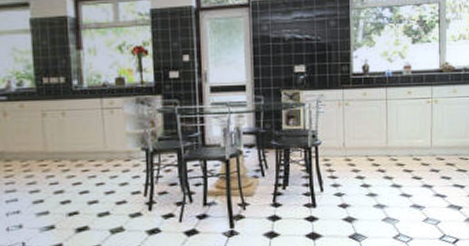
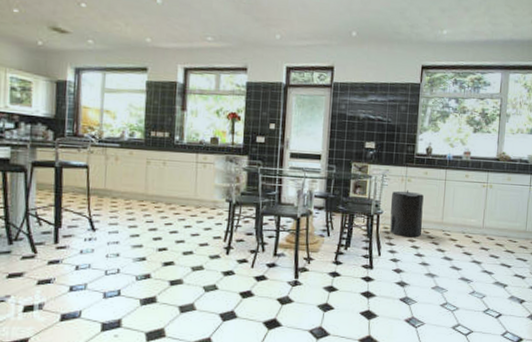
trash can: none [328,115,366,168] -> present [390,190,424,238]

